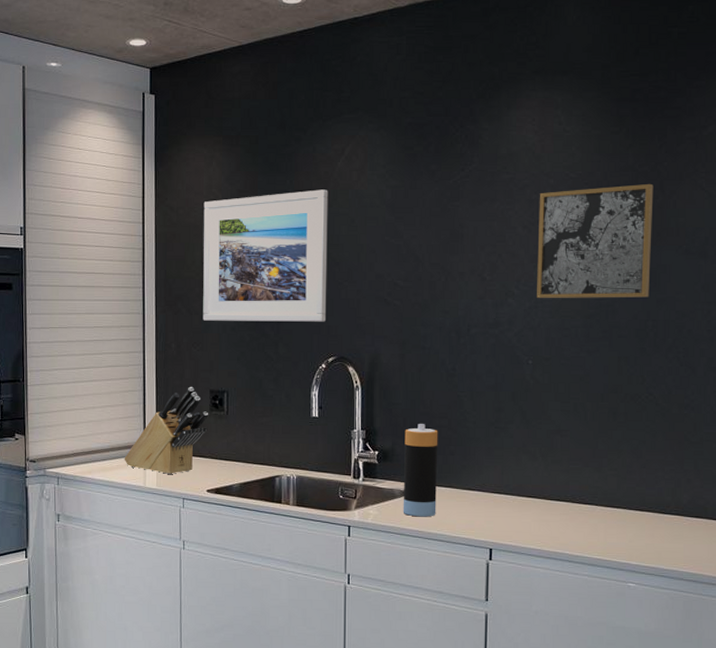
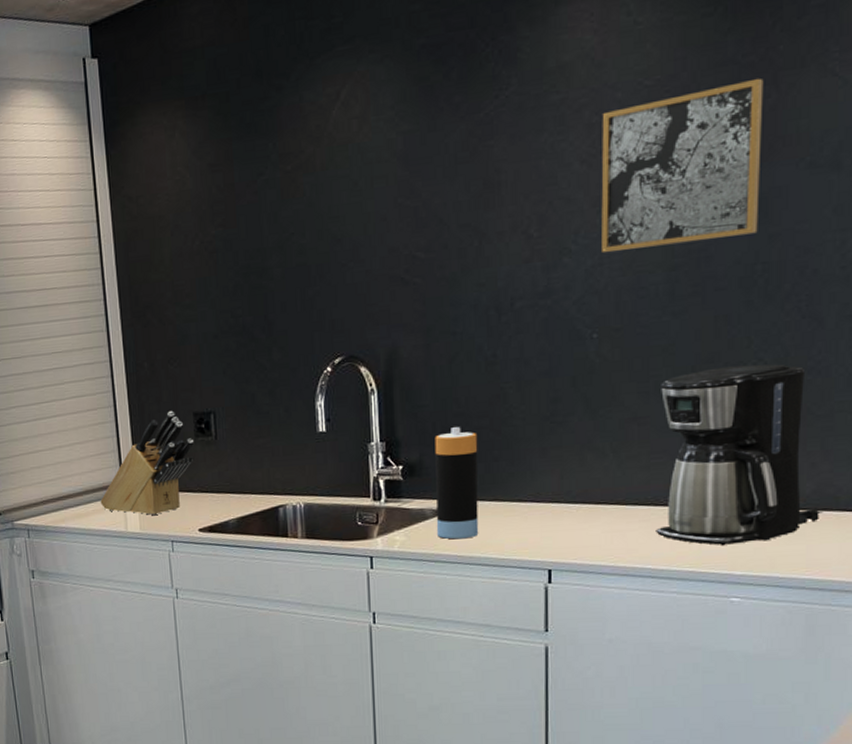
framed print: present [203,189,328,322] -> none [168,148,328,331]
coffee maker: none [573,397,696,540] -> present [656,364,823,546]

